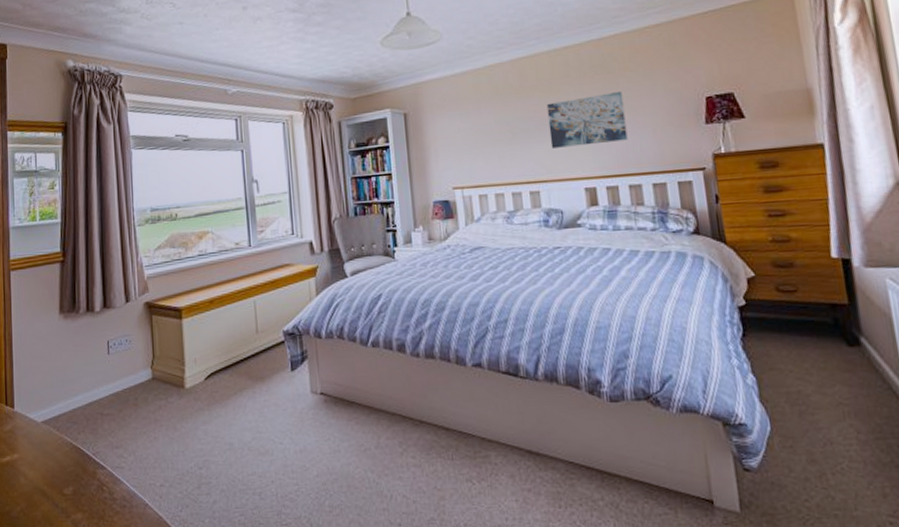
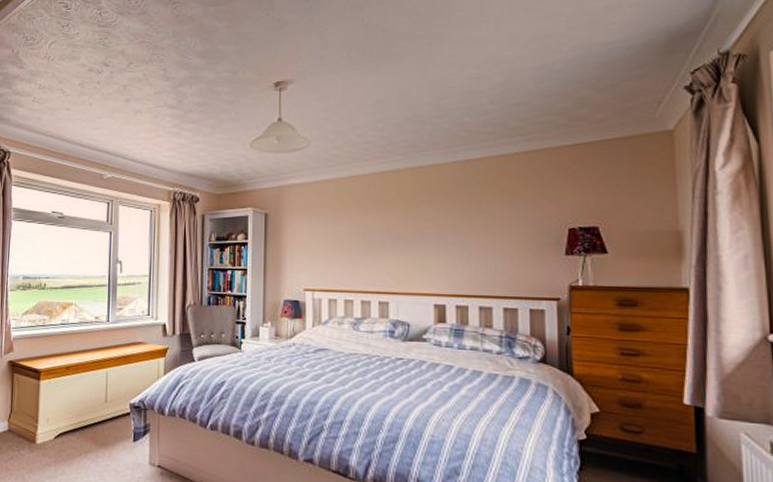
wall art: present [546,92,628,148] -> none [405,214,483,263]

